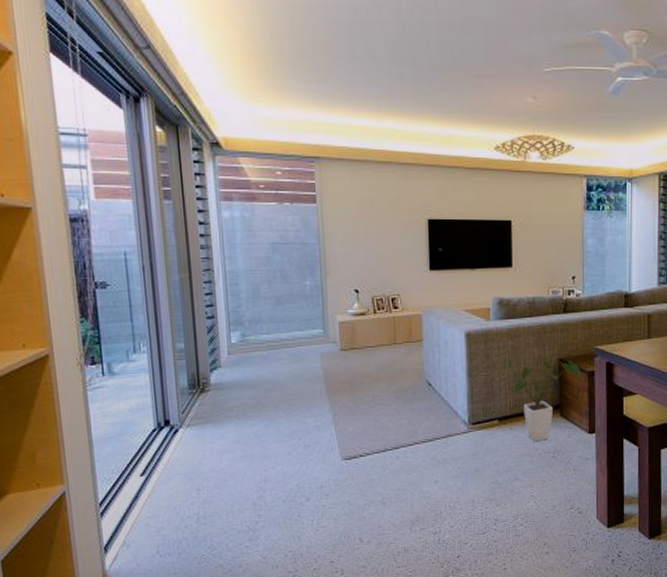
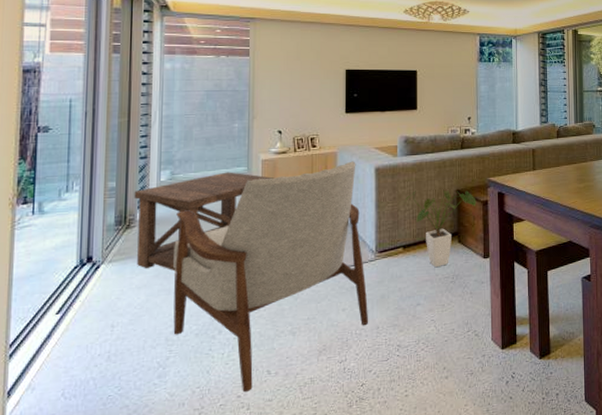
side table: none [204,334,354,438] -> present [134,172,274,271]
armchair: none [251,325,464,559] -> present [173,161,369,393]

